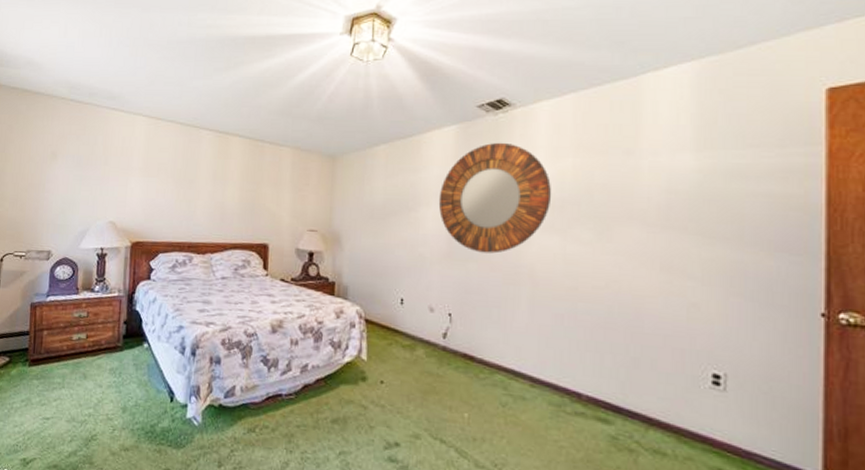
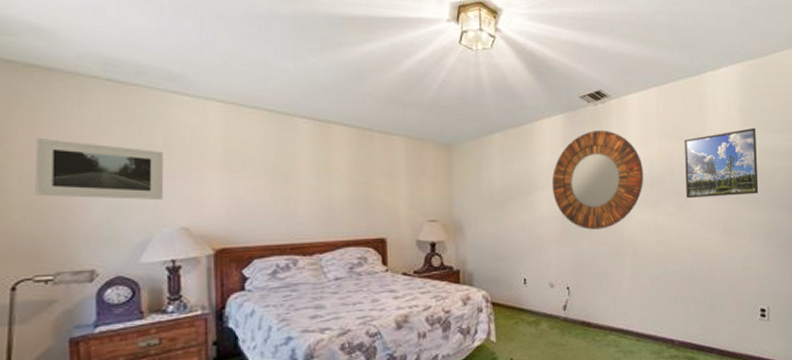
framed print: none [20,146,103,197] -> present [35,139,164,200]
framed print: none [608,140,718,226] -> present [684,127,759,199]

